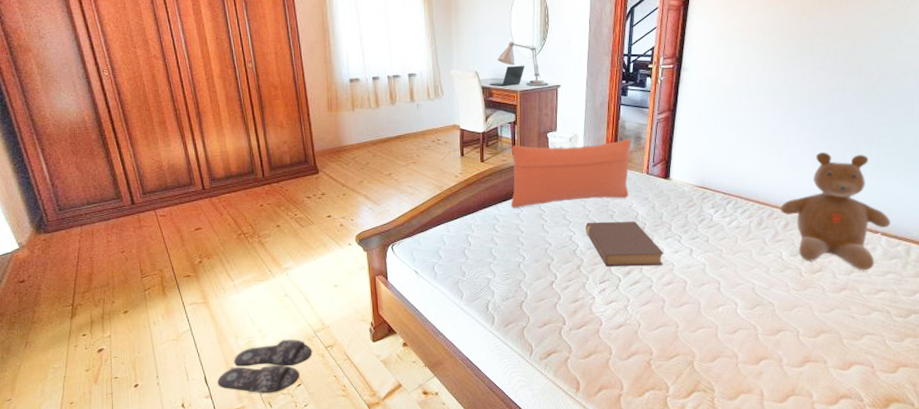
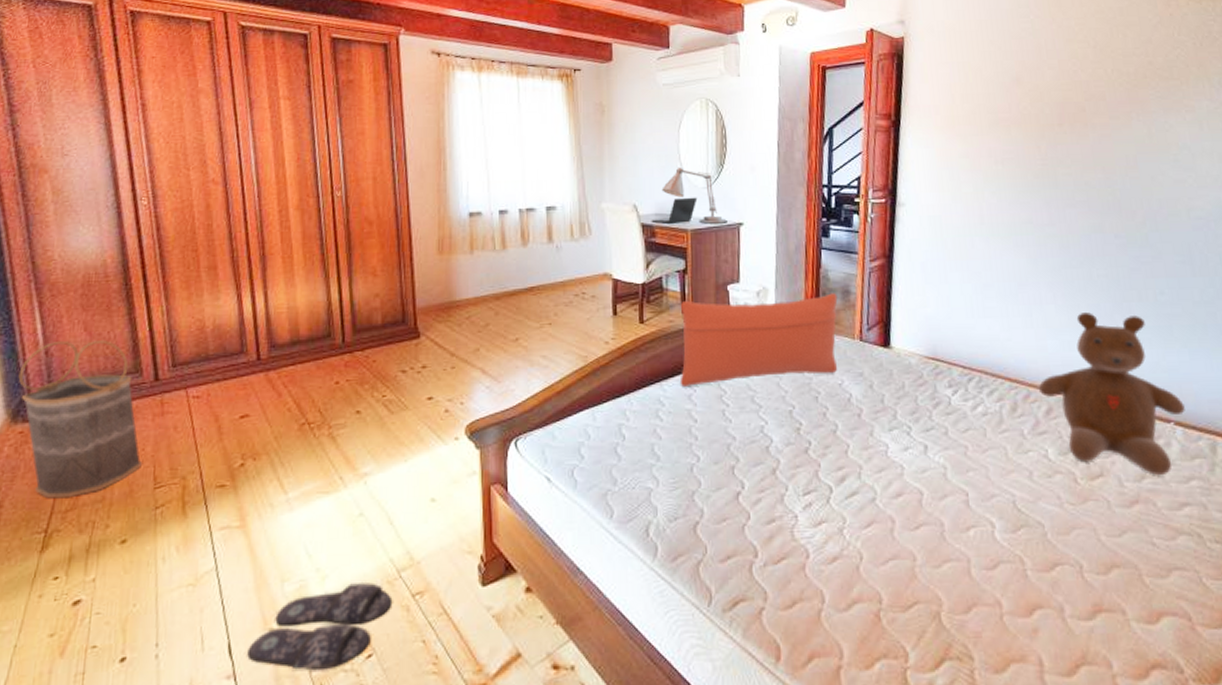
basket: none [36,176,132,284] -> present [18,340,143,499]
book: present [585,221,664,266] -> none [781,405,889,470]

